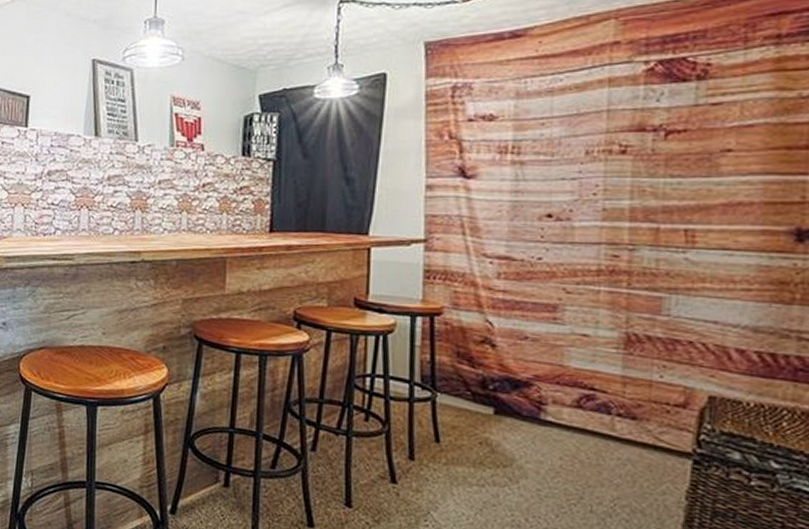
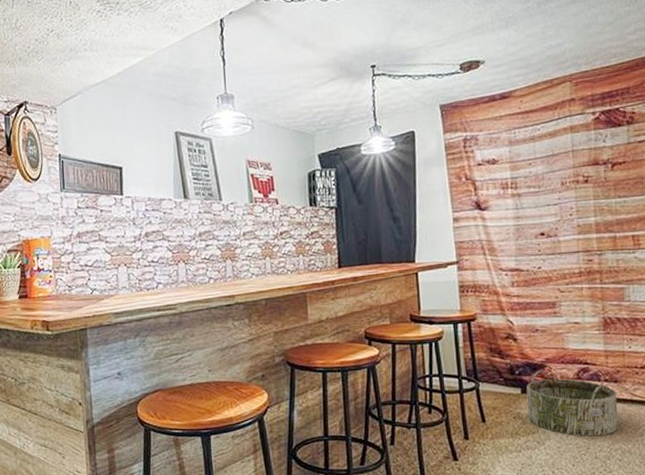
basket: none [499,389,634,486] -> present [526,370,618,437]

